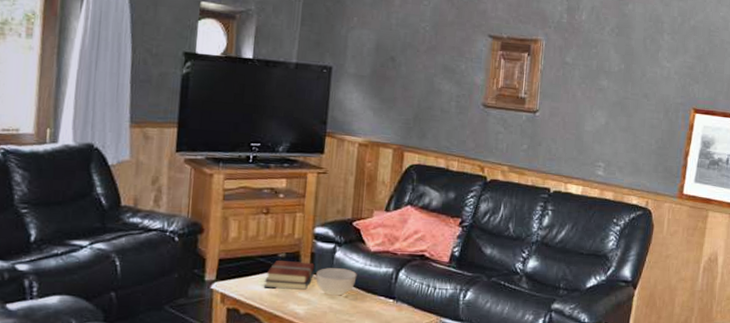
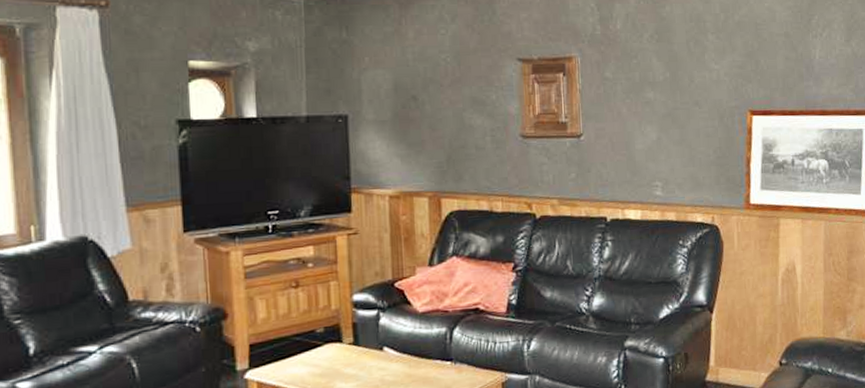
books: present [263,259,315,290] -> none [303,333,360,369]
bowl: present [316,267,357,297] -> none [361,335,407,368]

